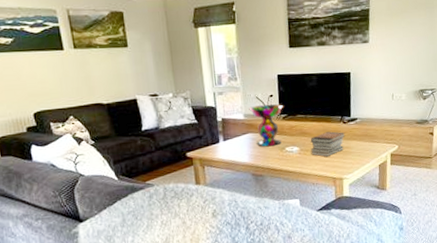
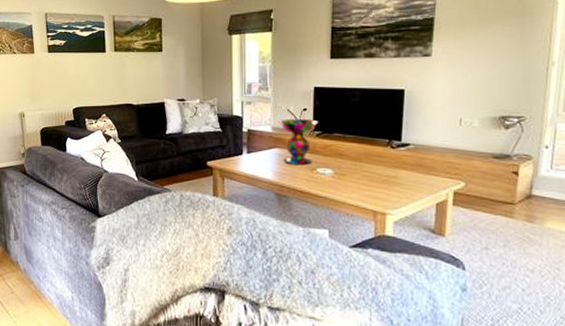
book stack: present [310,131,345,157] -> none [347,156,393,185]

